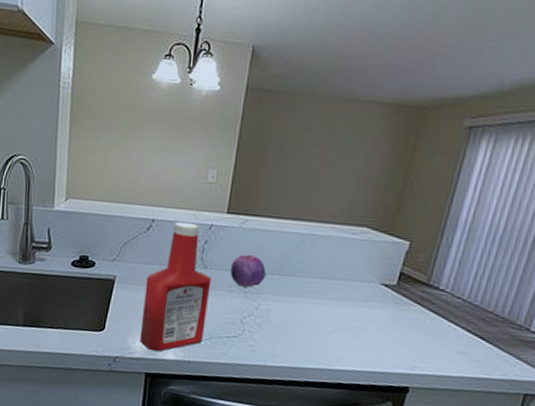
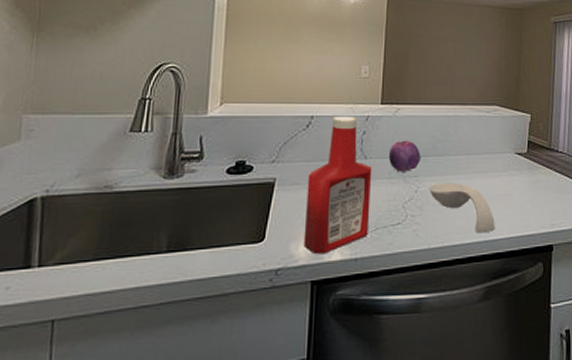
spoon rest: none [271,303,343,362] -> present [429,183,495,234]

